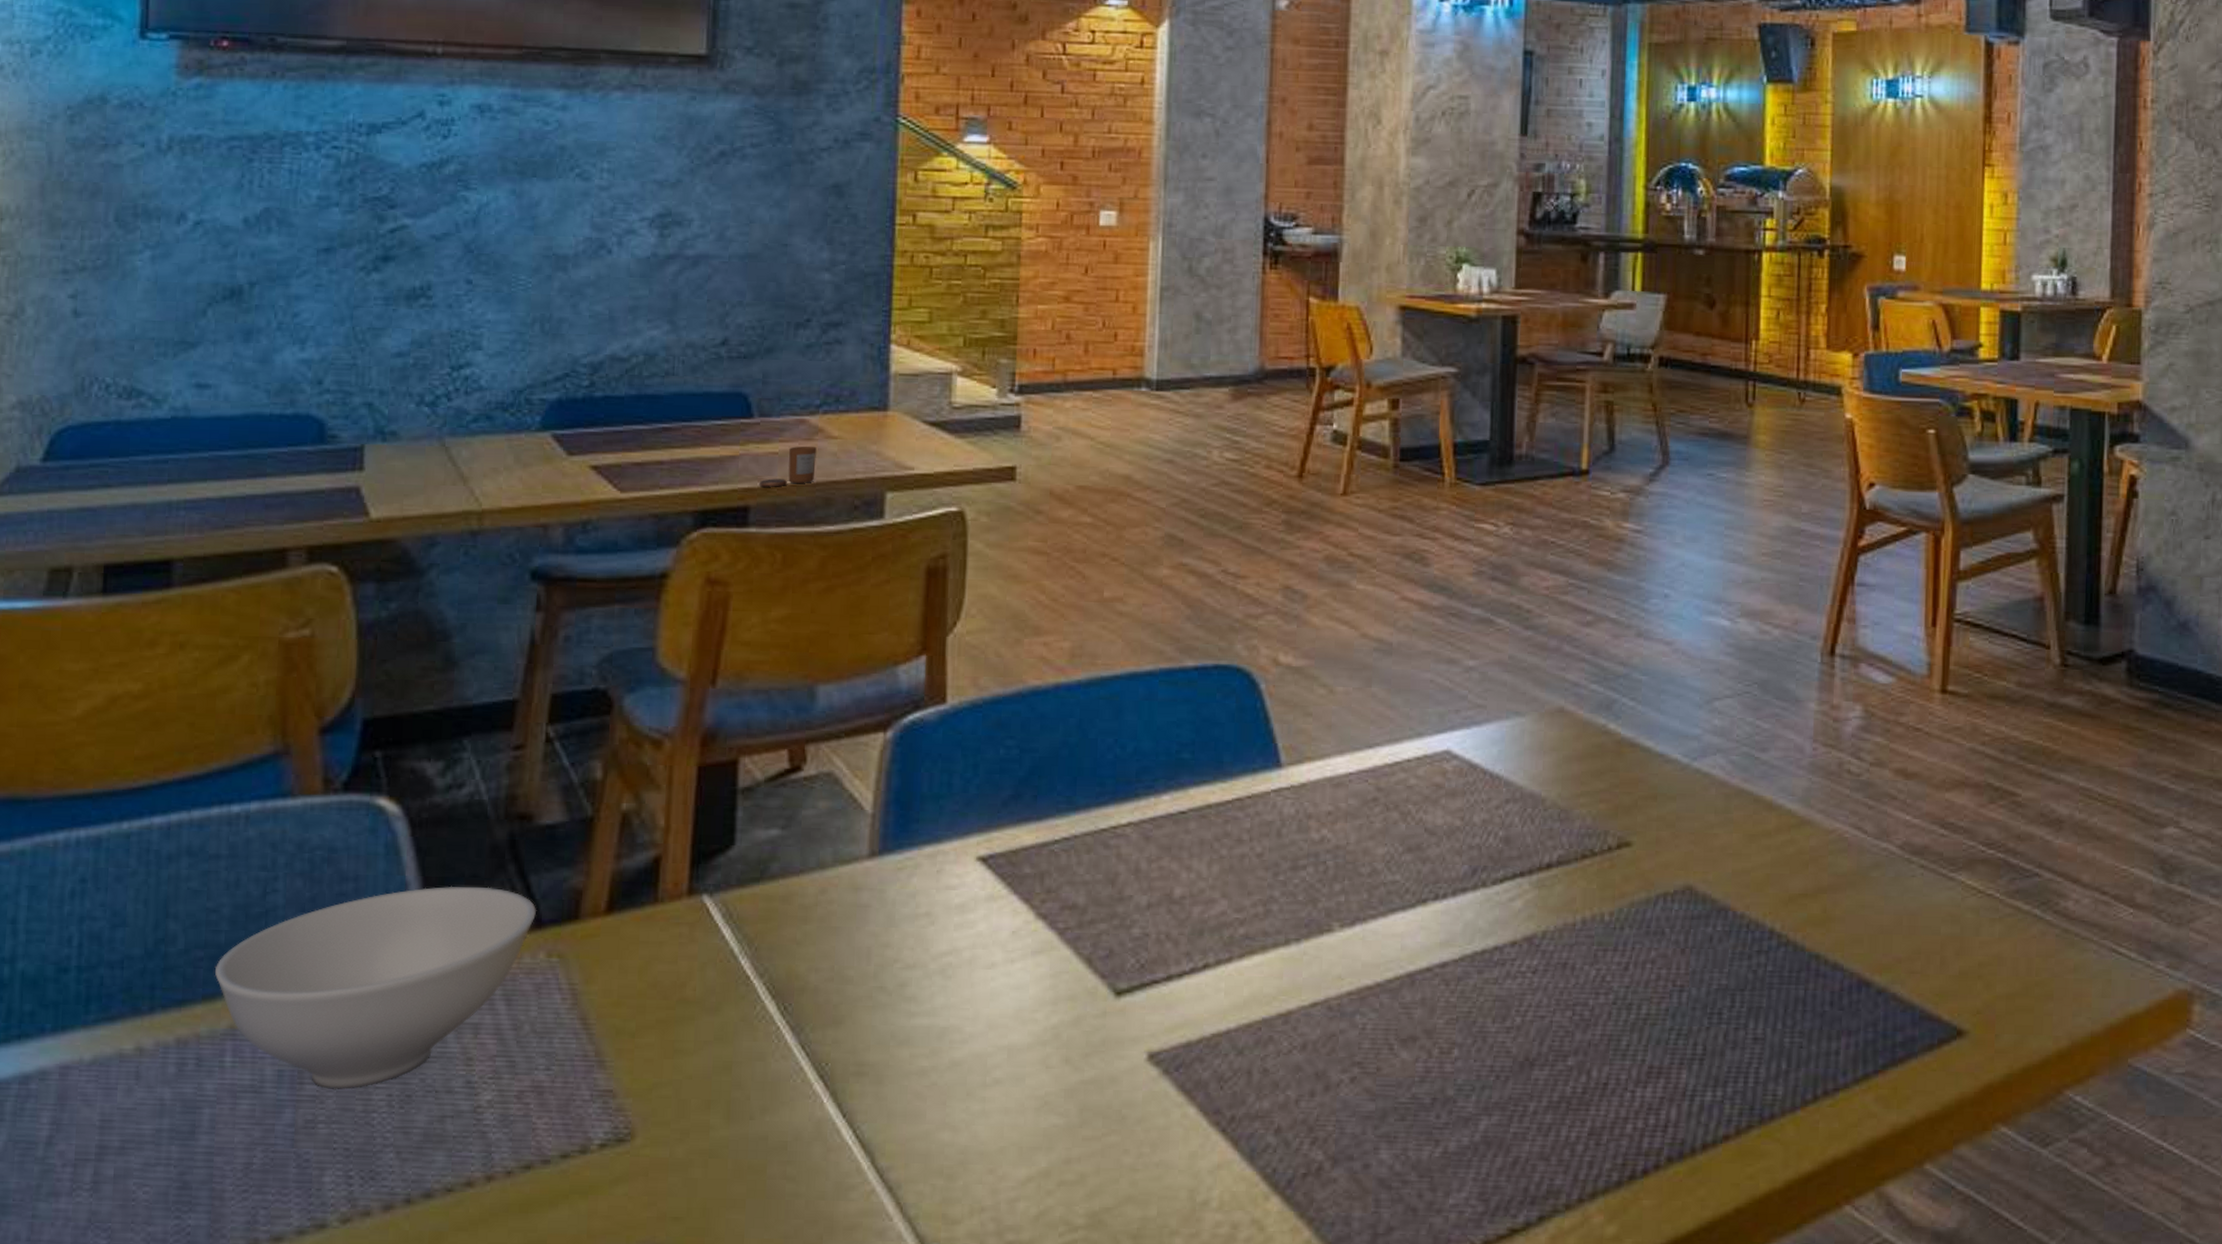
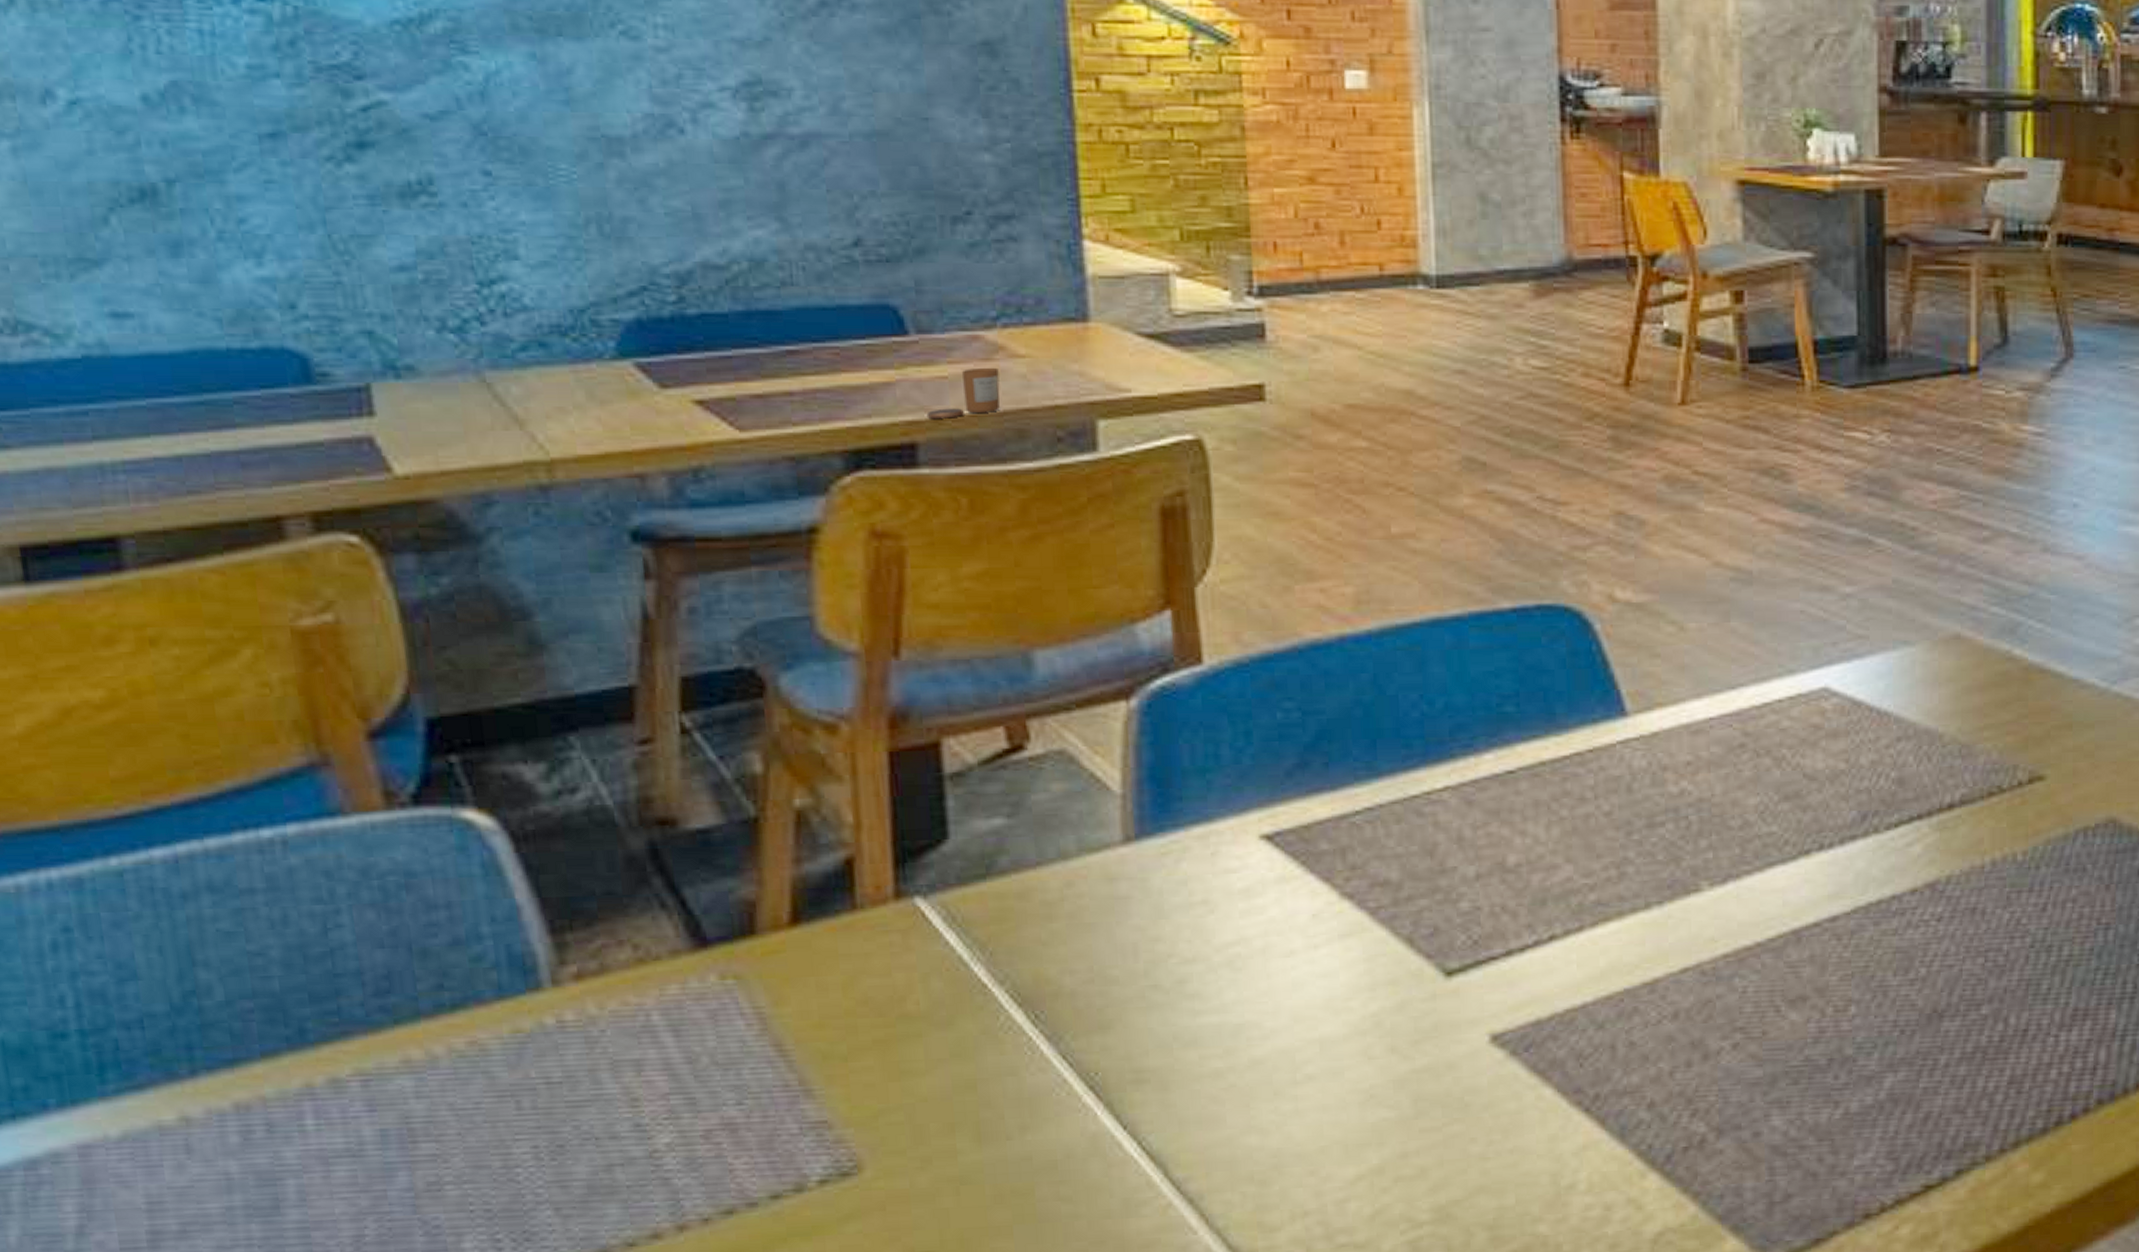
bowl: present [214,886,537,1090] -> none [271,904,699,1147]

